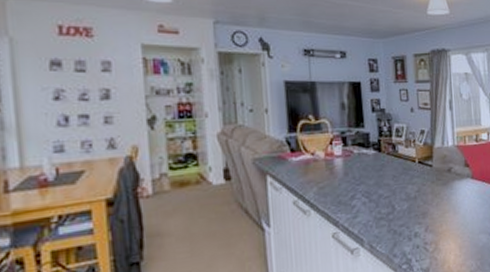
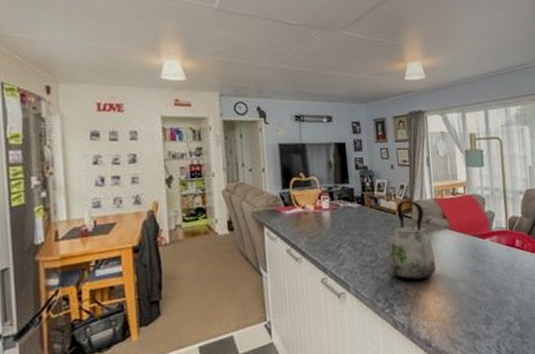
kettle: none [407,147,458,233] -> present [389,200,436,280]

